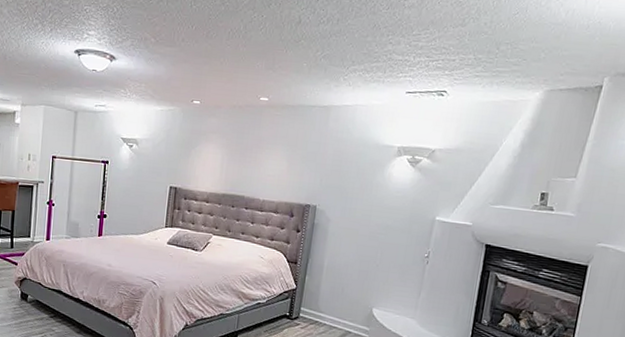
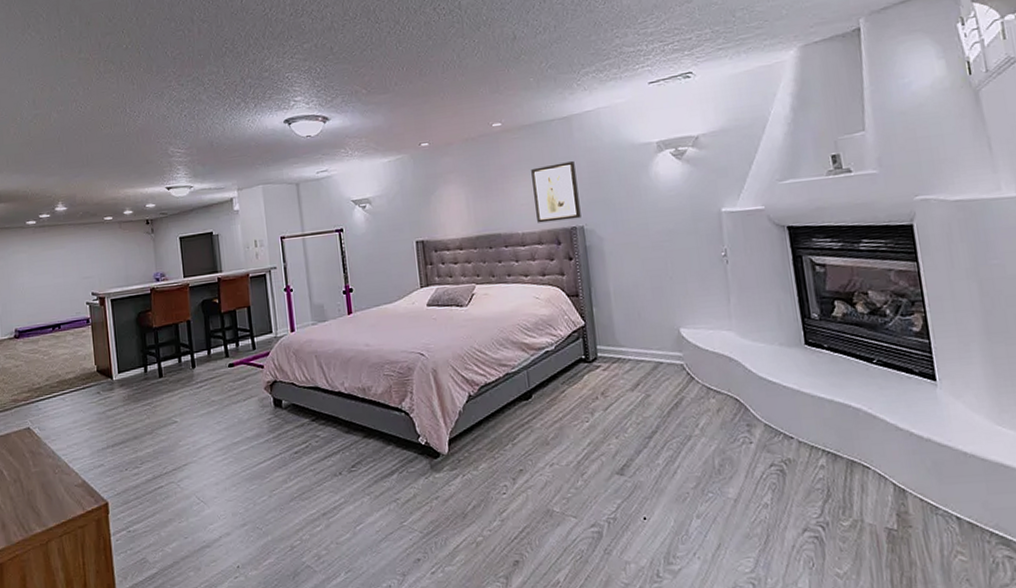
wall art: none [278,145,323,199] -> present [531,161,581,223]

